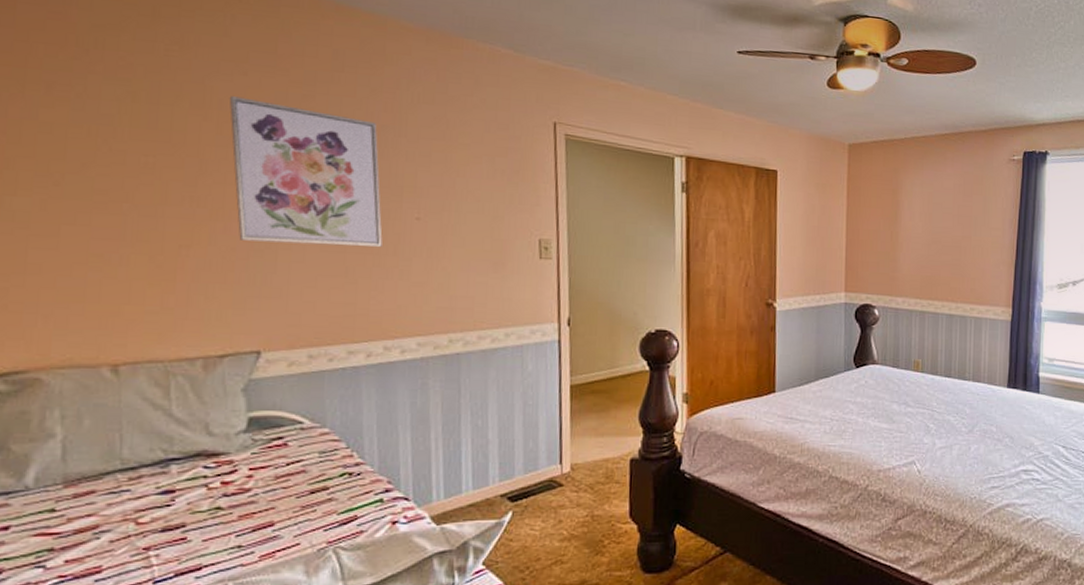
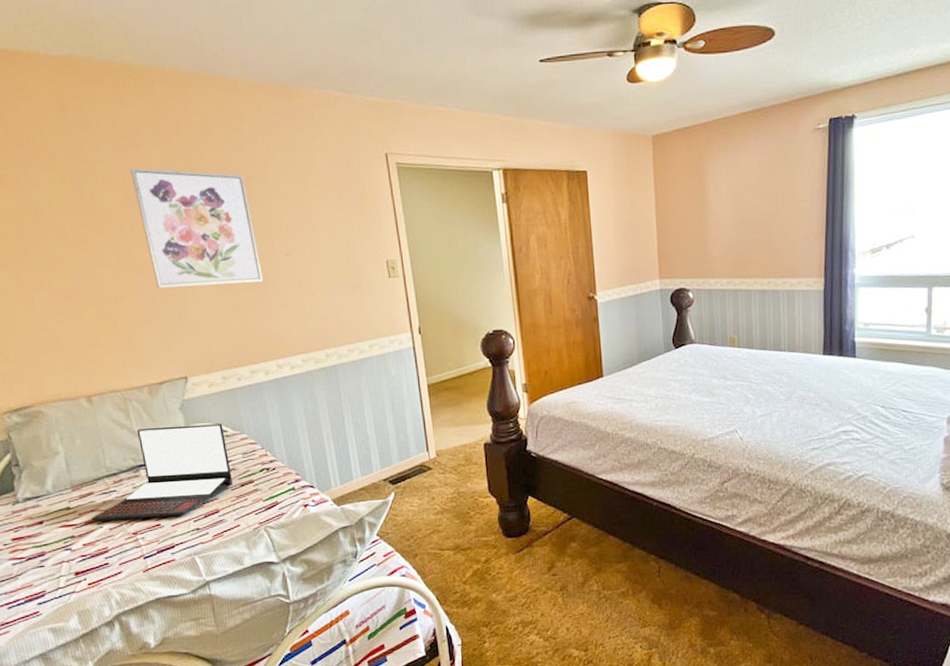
laptop: none [85,411,300,529] -> present [92,423,233,521]

